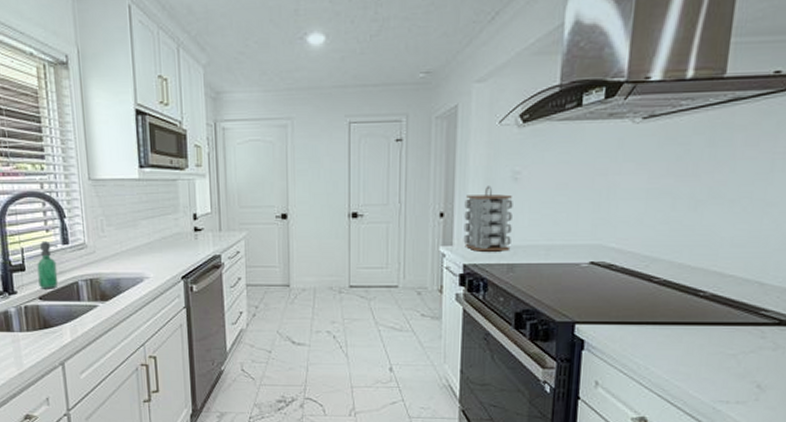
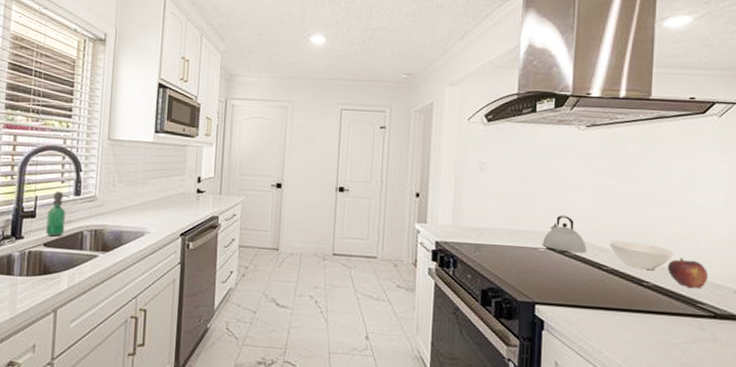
spice rack: present [463,186,513,252] -> none [436,172,480,232]
kettle: none [585,225,637,266] -> present [543,215,587,254]
bowl: none [663,249,738,279] -> present [609,240,674,271]
fruit: none [729,262,777,296] -> present [668,258,709,289]

